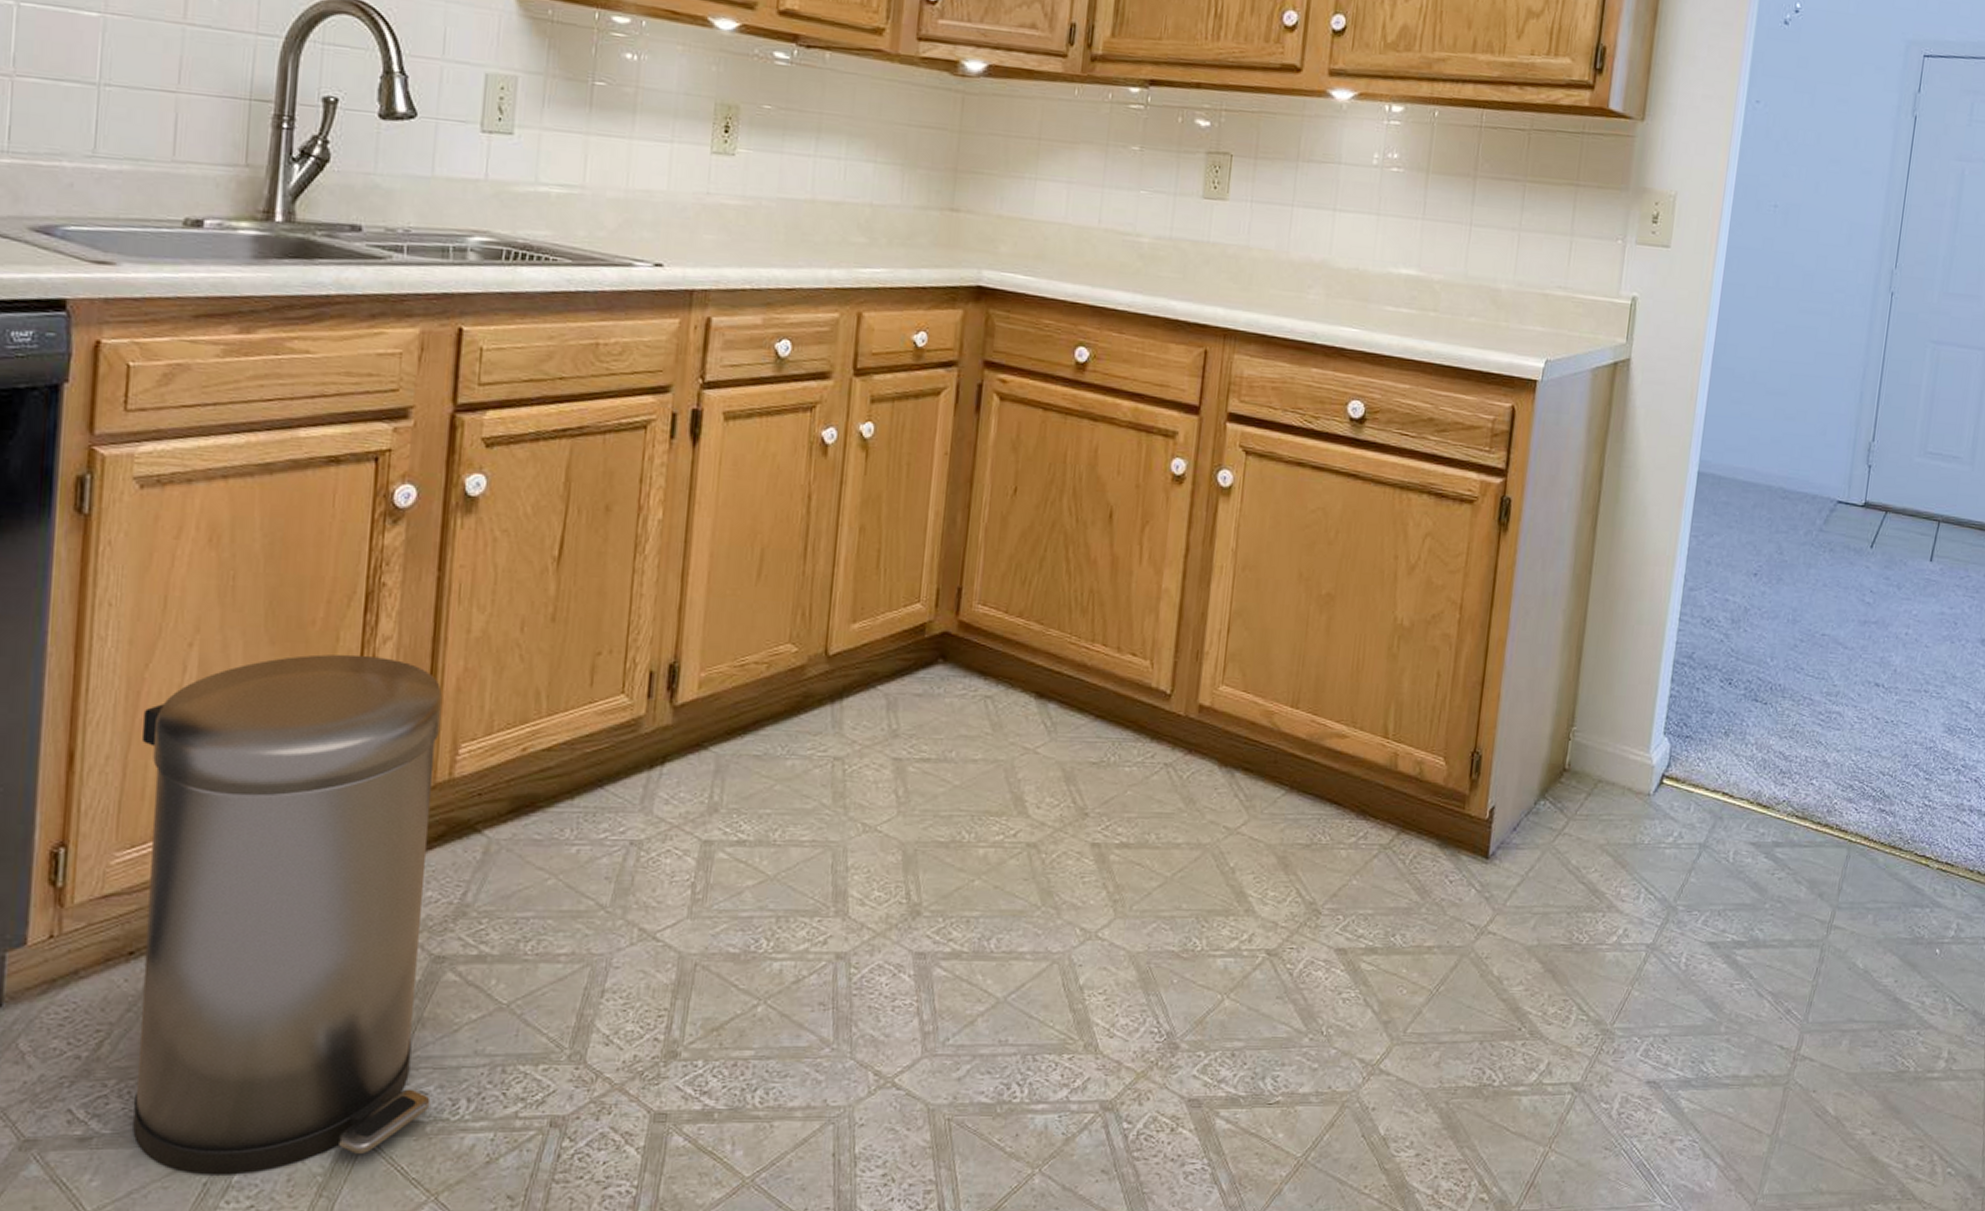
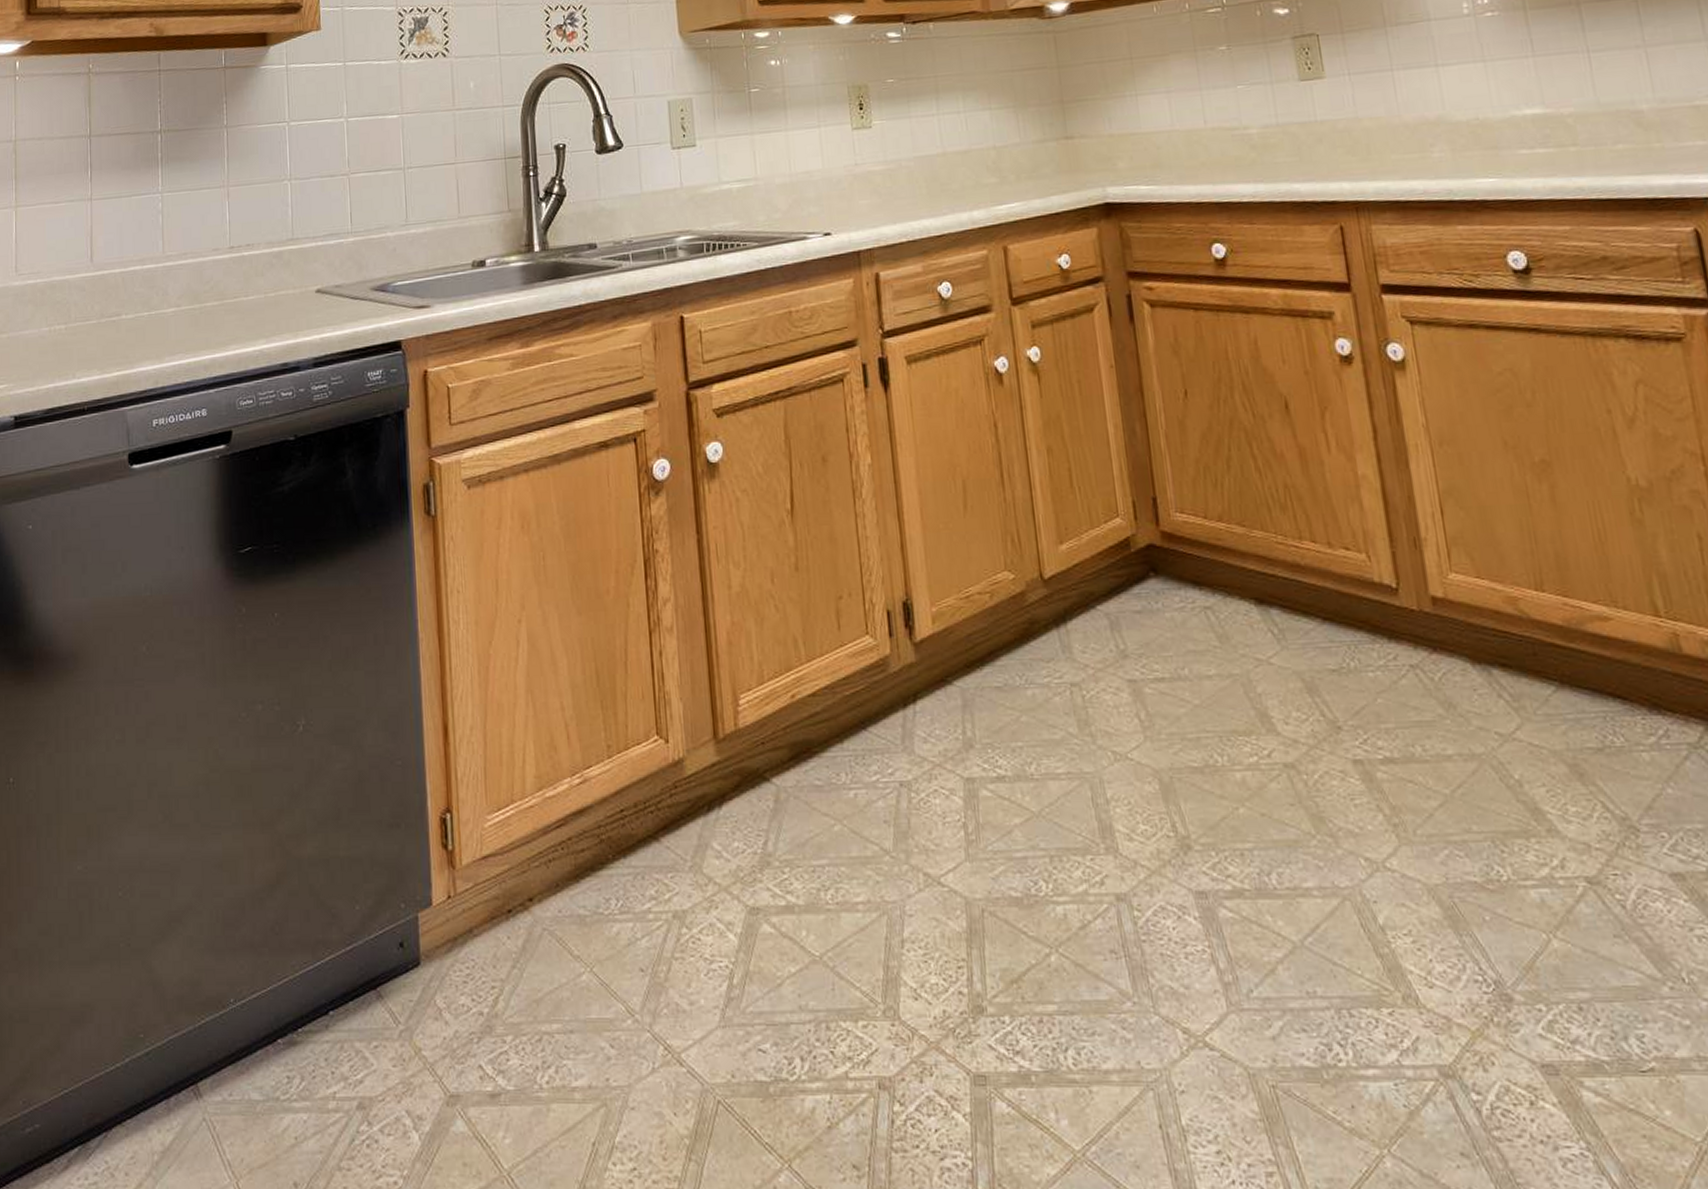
pedal bin: present [133,654,443,1175] -> none [493,617,770,1135]

